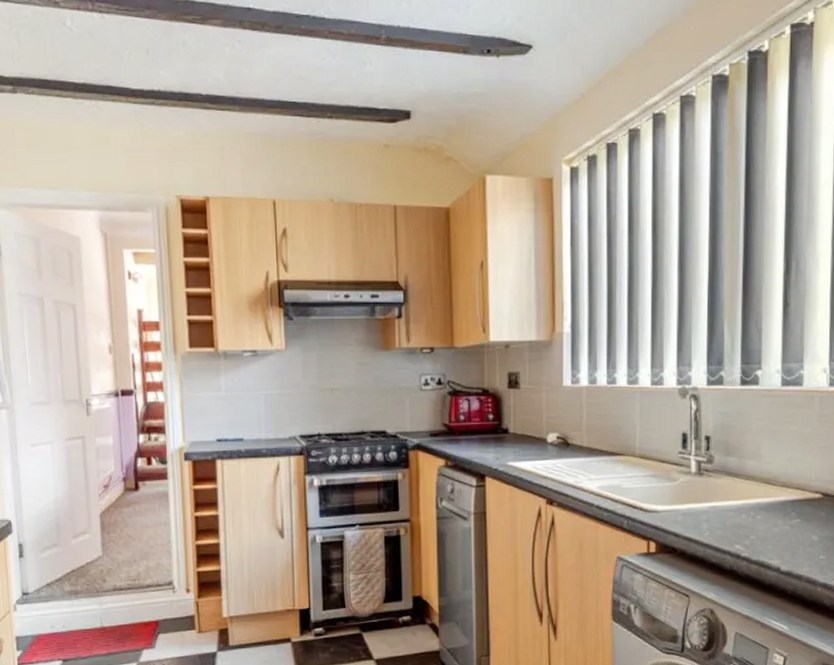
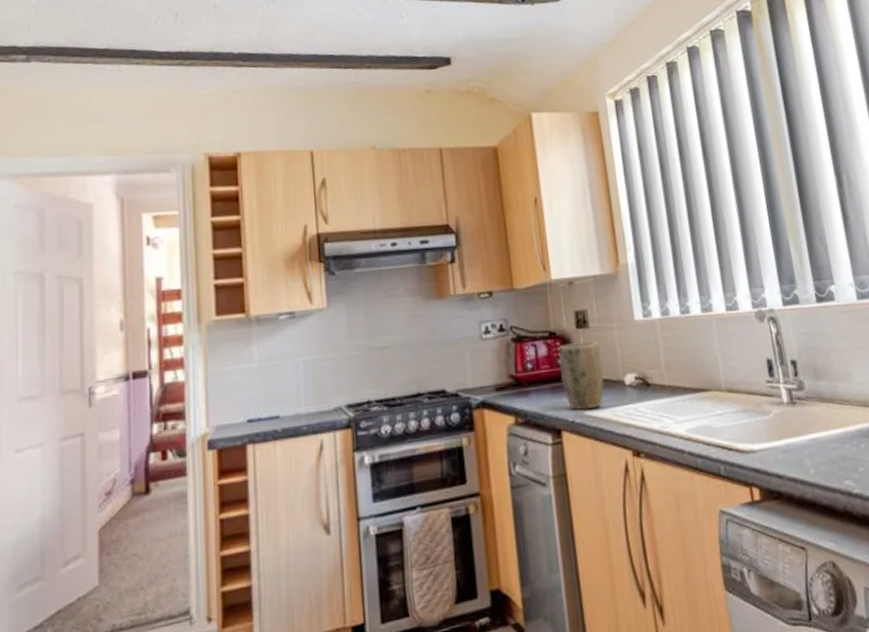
plant pot: none [490,401,529,461] -> present [558,341,604,411]

